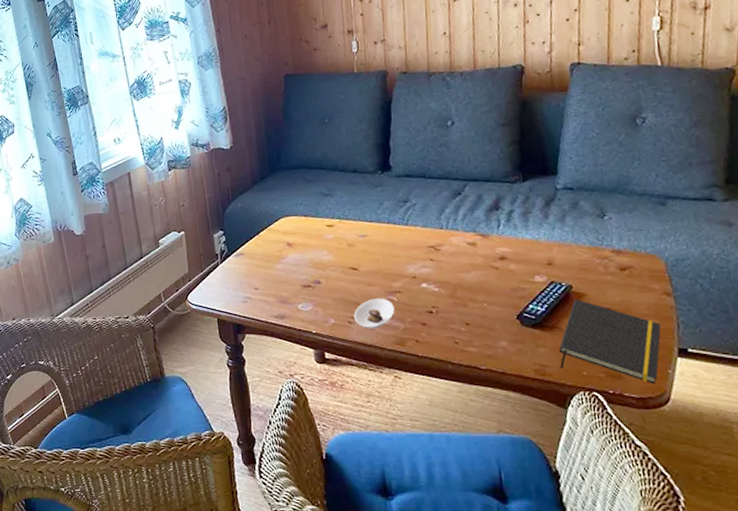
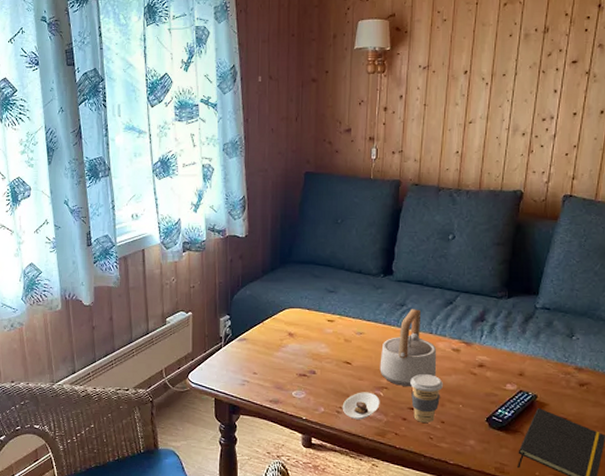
teapot: none [389,204,453,289] -> present [379,309,437,387]
coffee cup: none [425,272,462,326] -> present [410,373,443,423]

